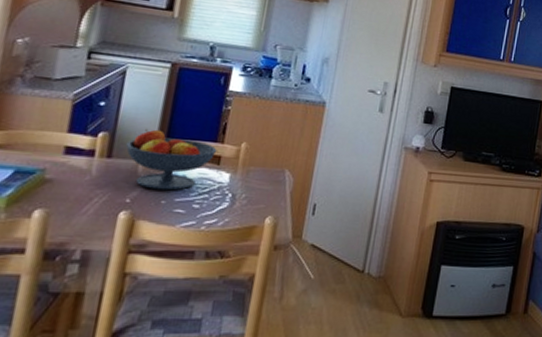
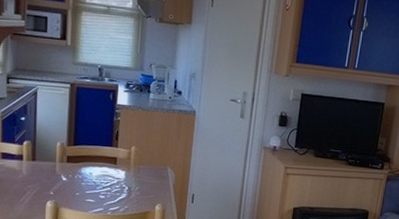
fruit bowl: present [125,128,217,191] -> none [44,137,113,185]

